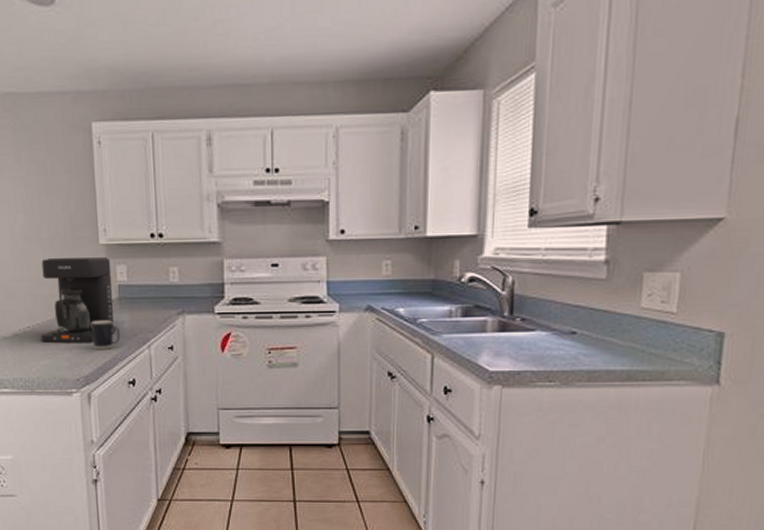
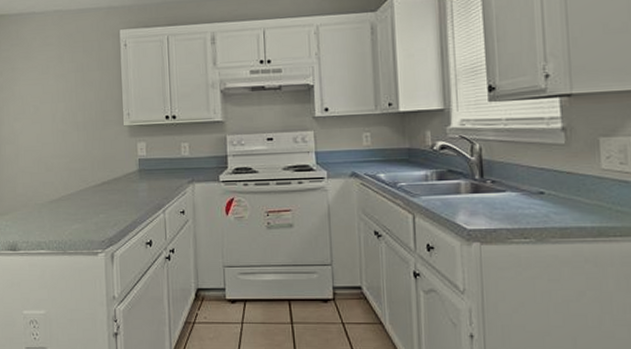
coffee maker: present [41,257,117,342] -> none [73,136,137,209]
mug: present [90,320,120,349] -> none [115,189,139,214]

